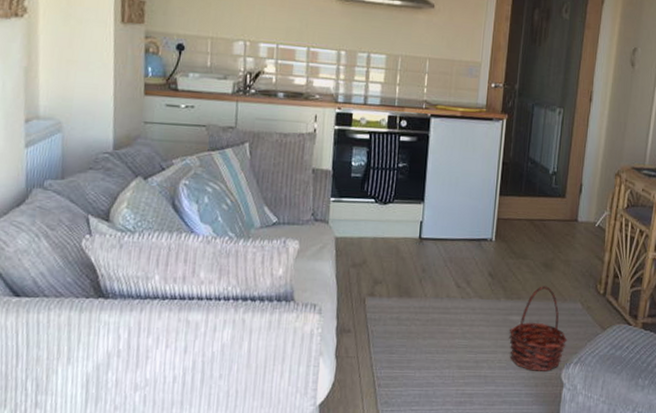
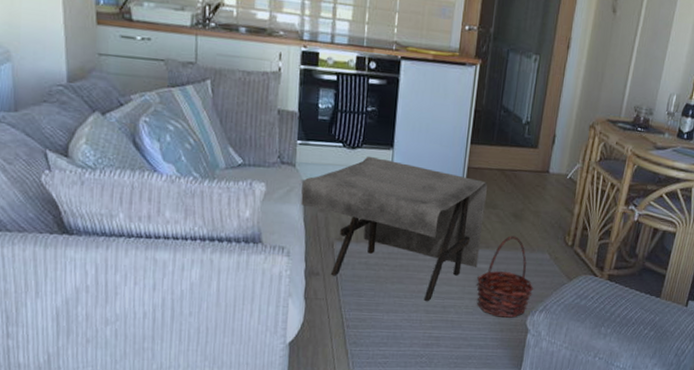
side table: none [333,210,517,357] -> present [301,156,487,302]

